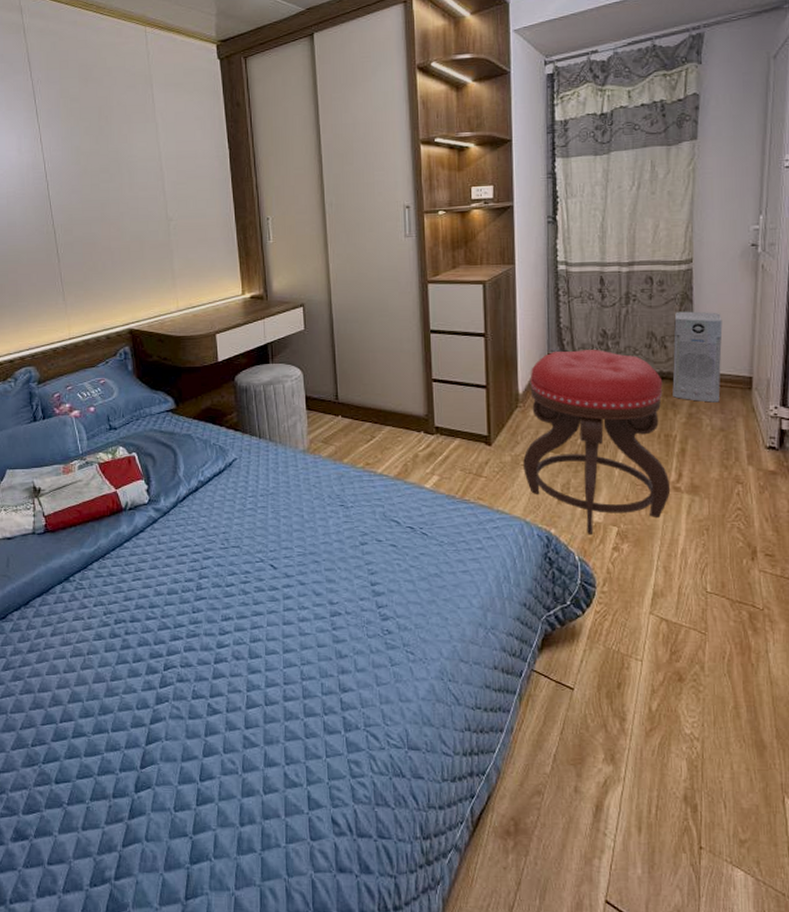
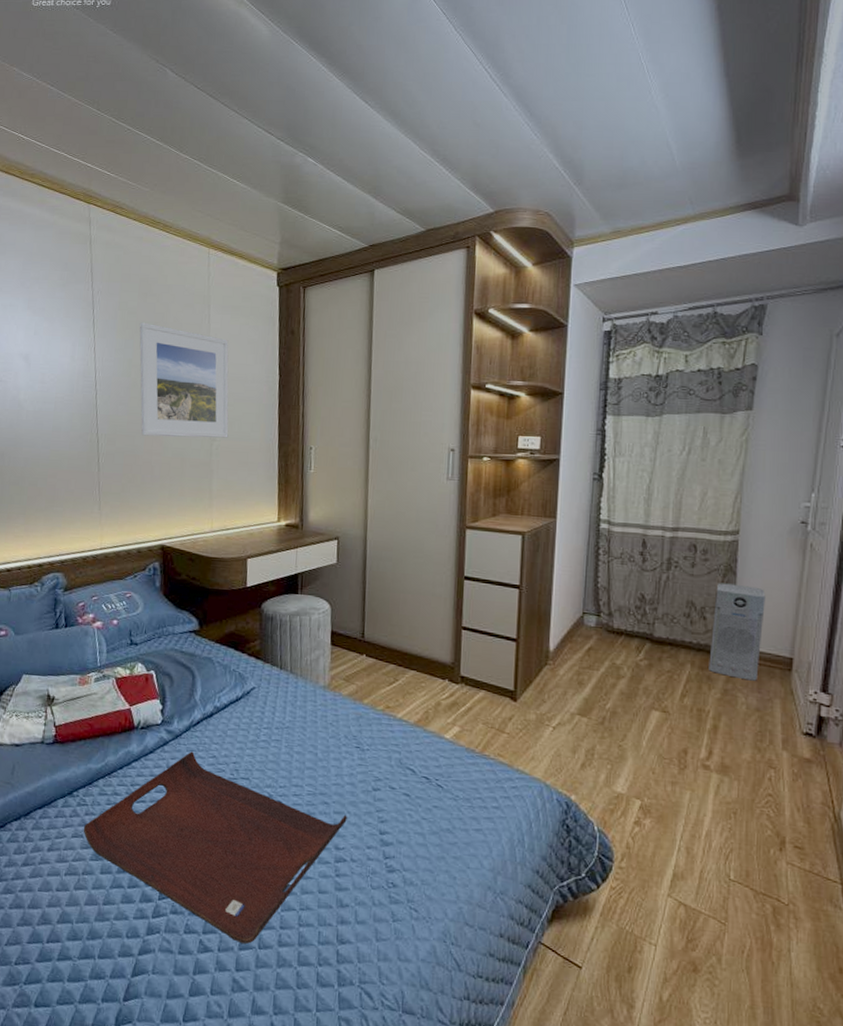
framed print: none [83,108,185,222] -> present [139,322,229,438]
serving tray: none [83,526,338,702] -> present [83,751,347,944]
stool: present [523,350,671,534] -> none [548,610,700,805]

